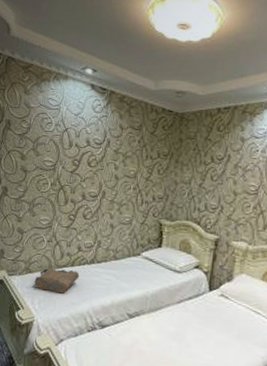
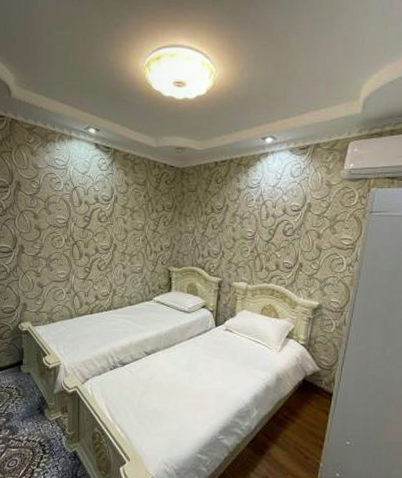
tote bag: present [34,267,80,294] -> none [57,316,99,339]

